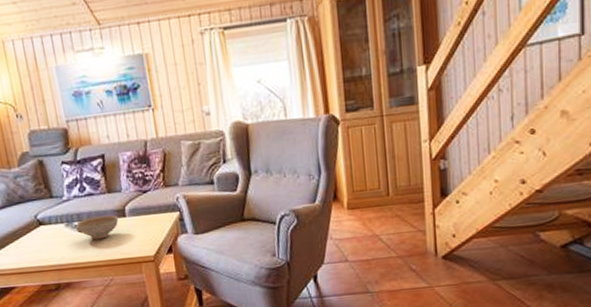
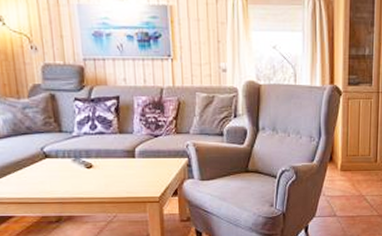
decorative bowl: present [76,215,119,240] -> none [84,155,128,177]

